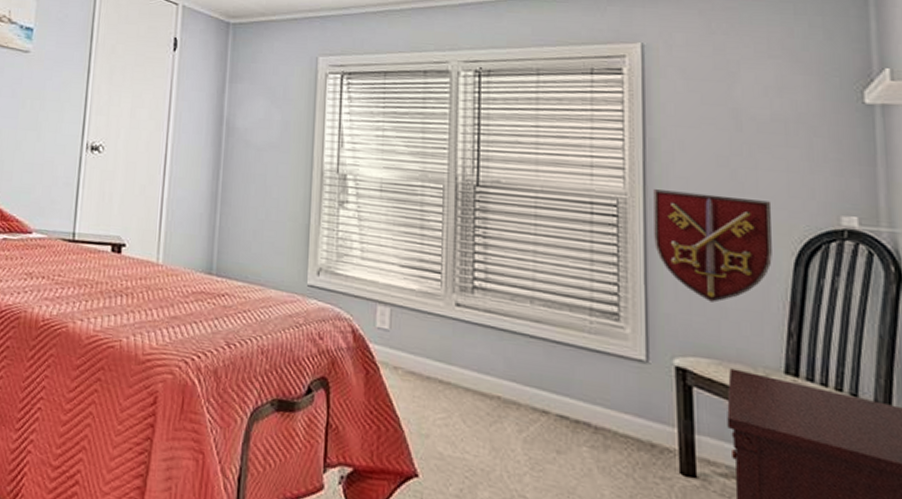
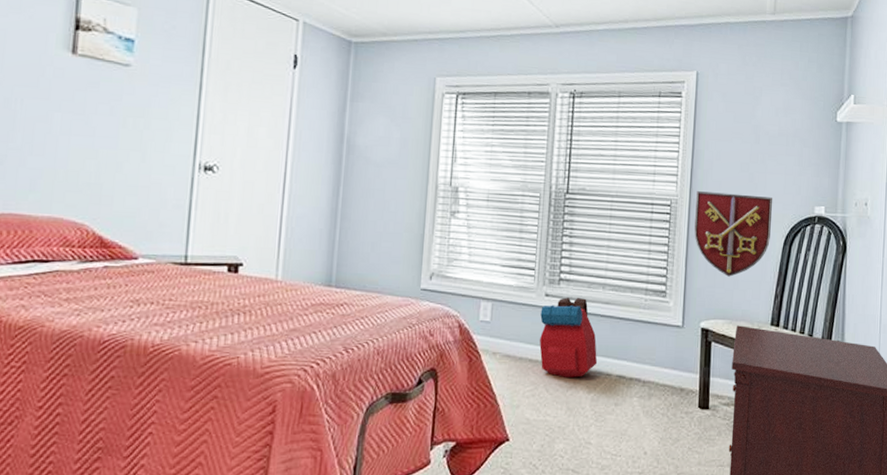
backpack: none [451,309,529,410] -> present [539,297,598,378]

